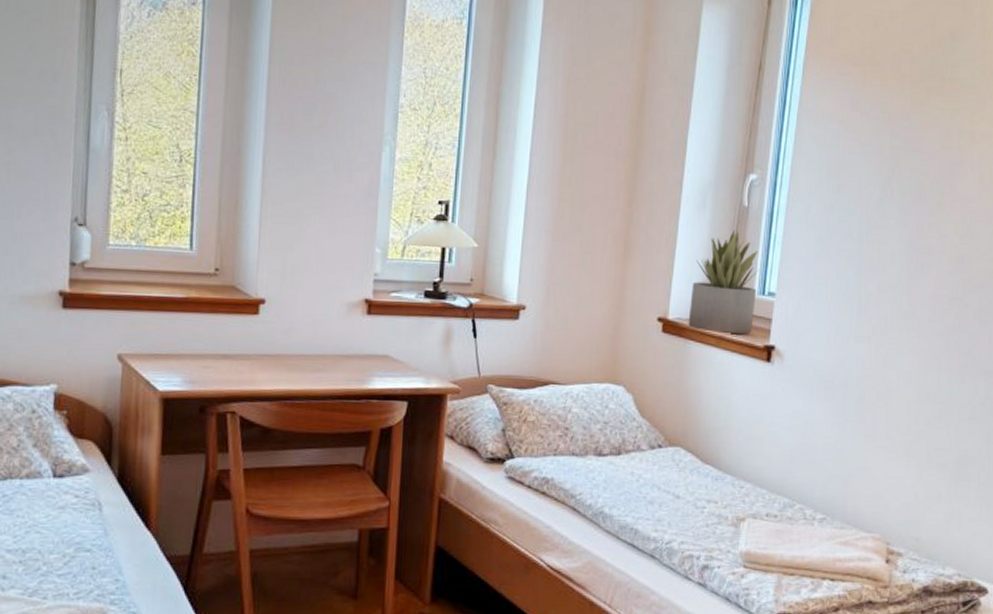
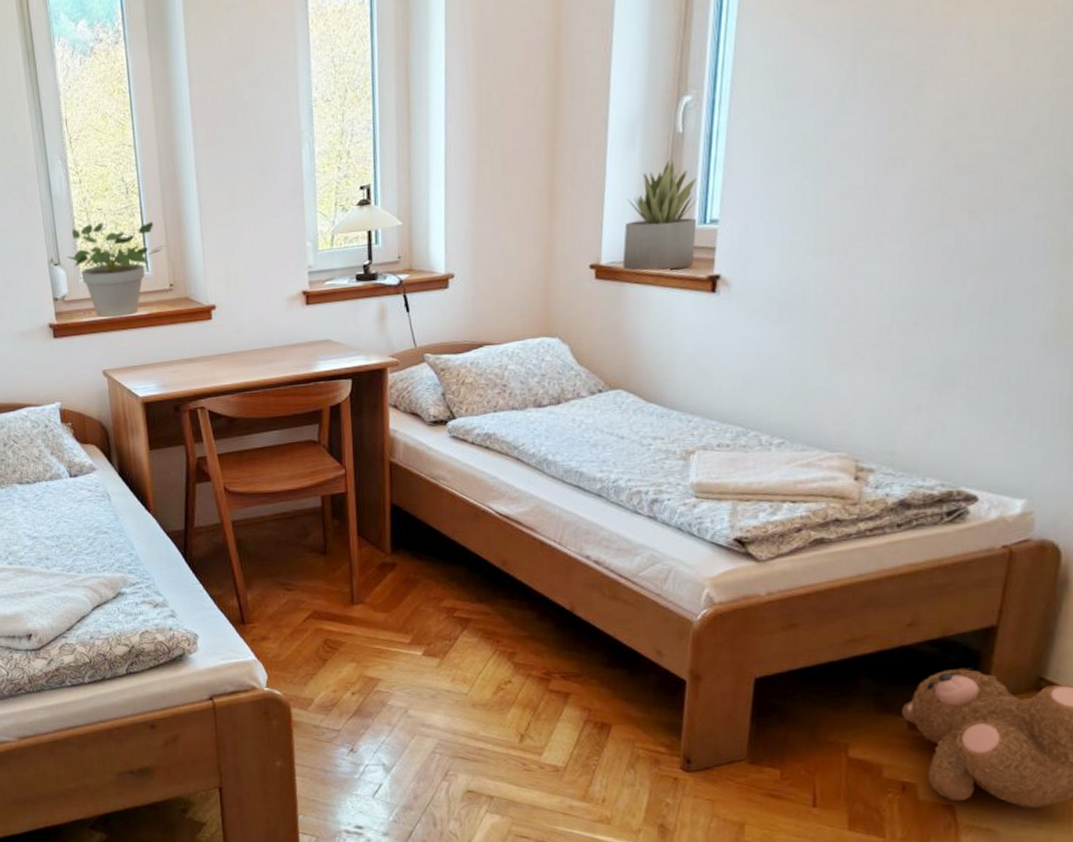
potted plant: none [96,186,217,296] -> present [67,221,166,318]

